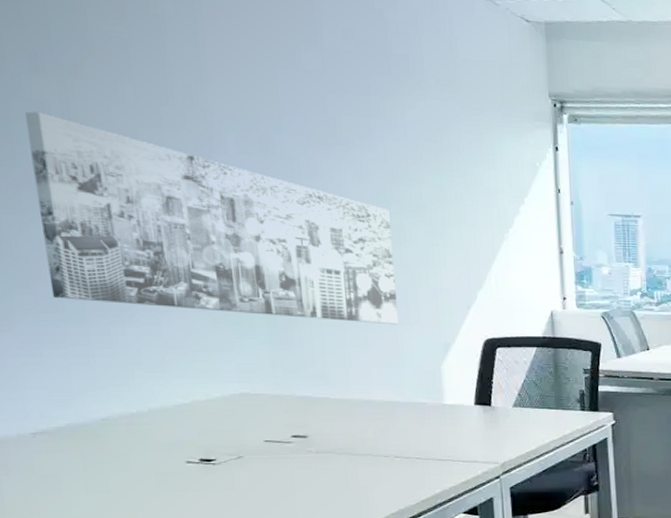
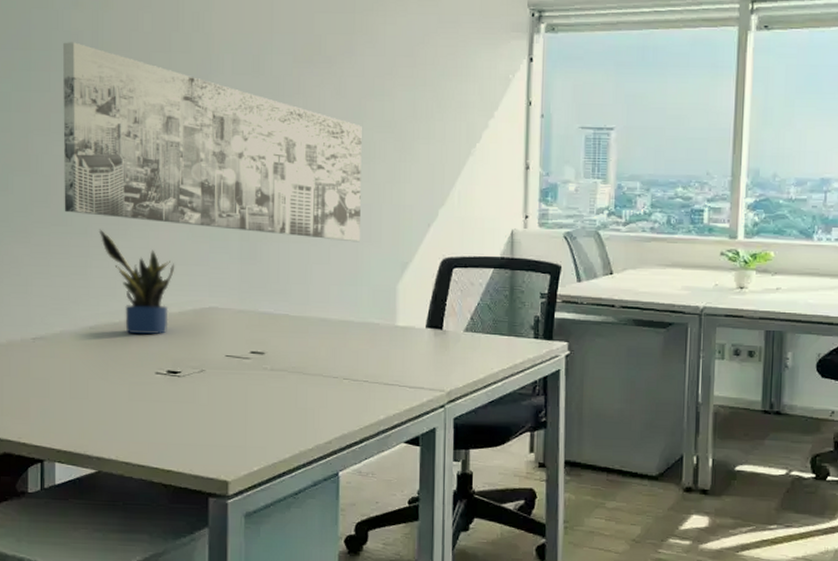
potted plant: none [98,315,196,424] -> present [98,229,175,335]

